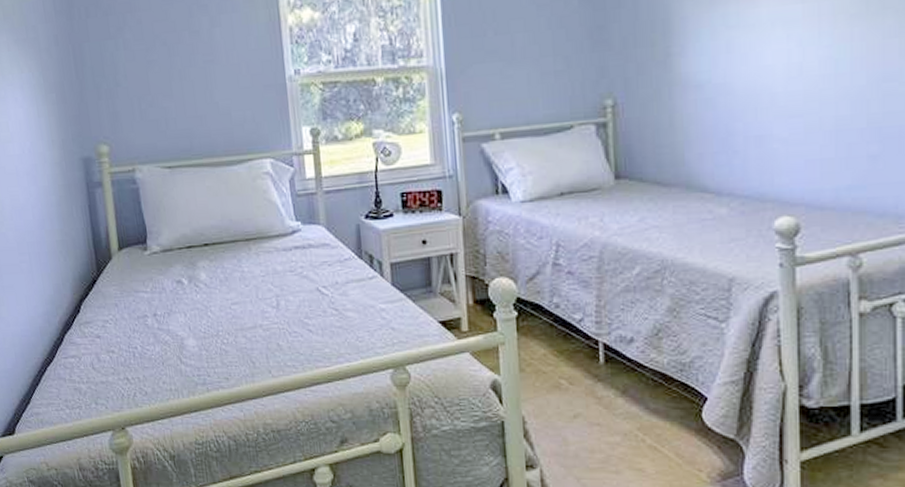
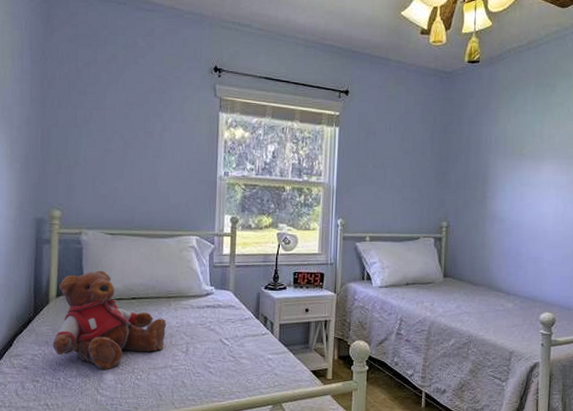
teddy bear: none [120,213,250,335] -> present [53,270,167,370]

